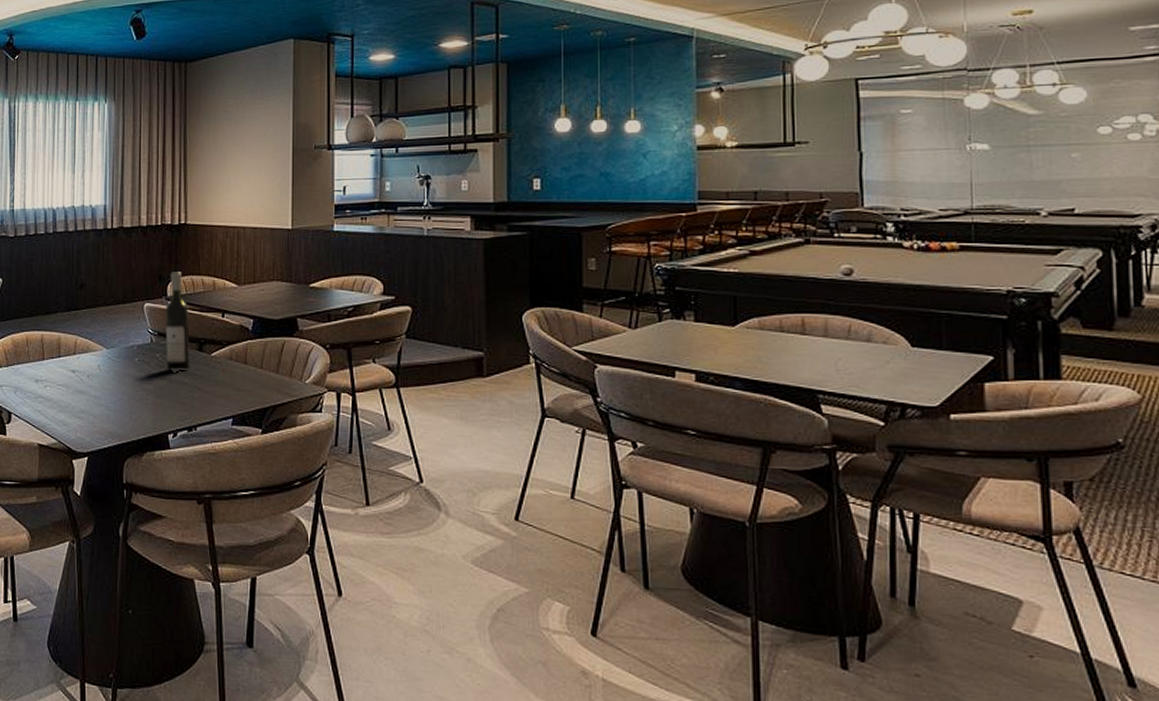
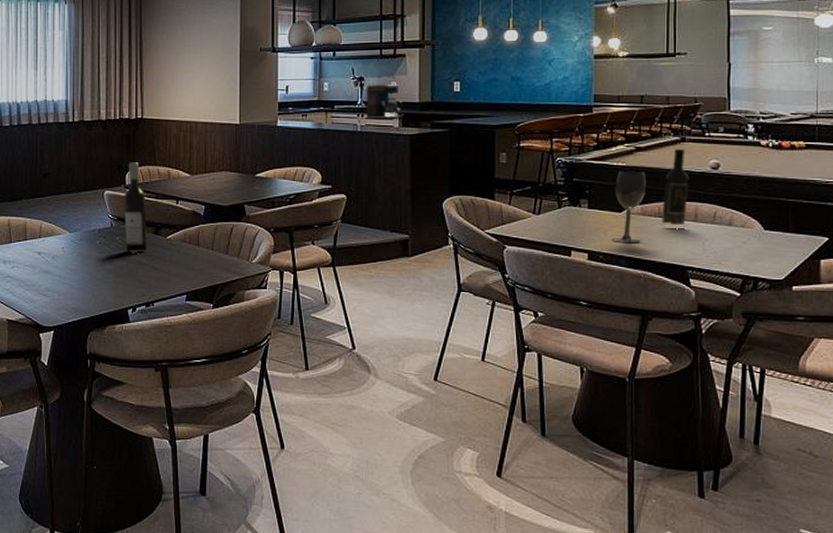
coffee maker: none [434,183,476,222] -> present [366,84,404,119]
wine glass: none [725,277,765,363] -> present [613,170,647,244]
wine bottle: none [784,251,817,343] -> present [662,148,689,227]

